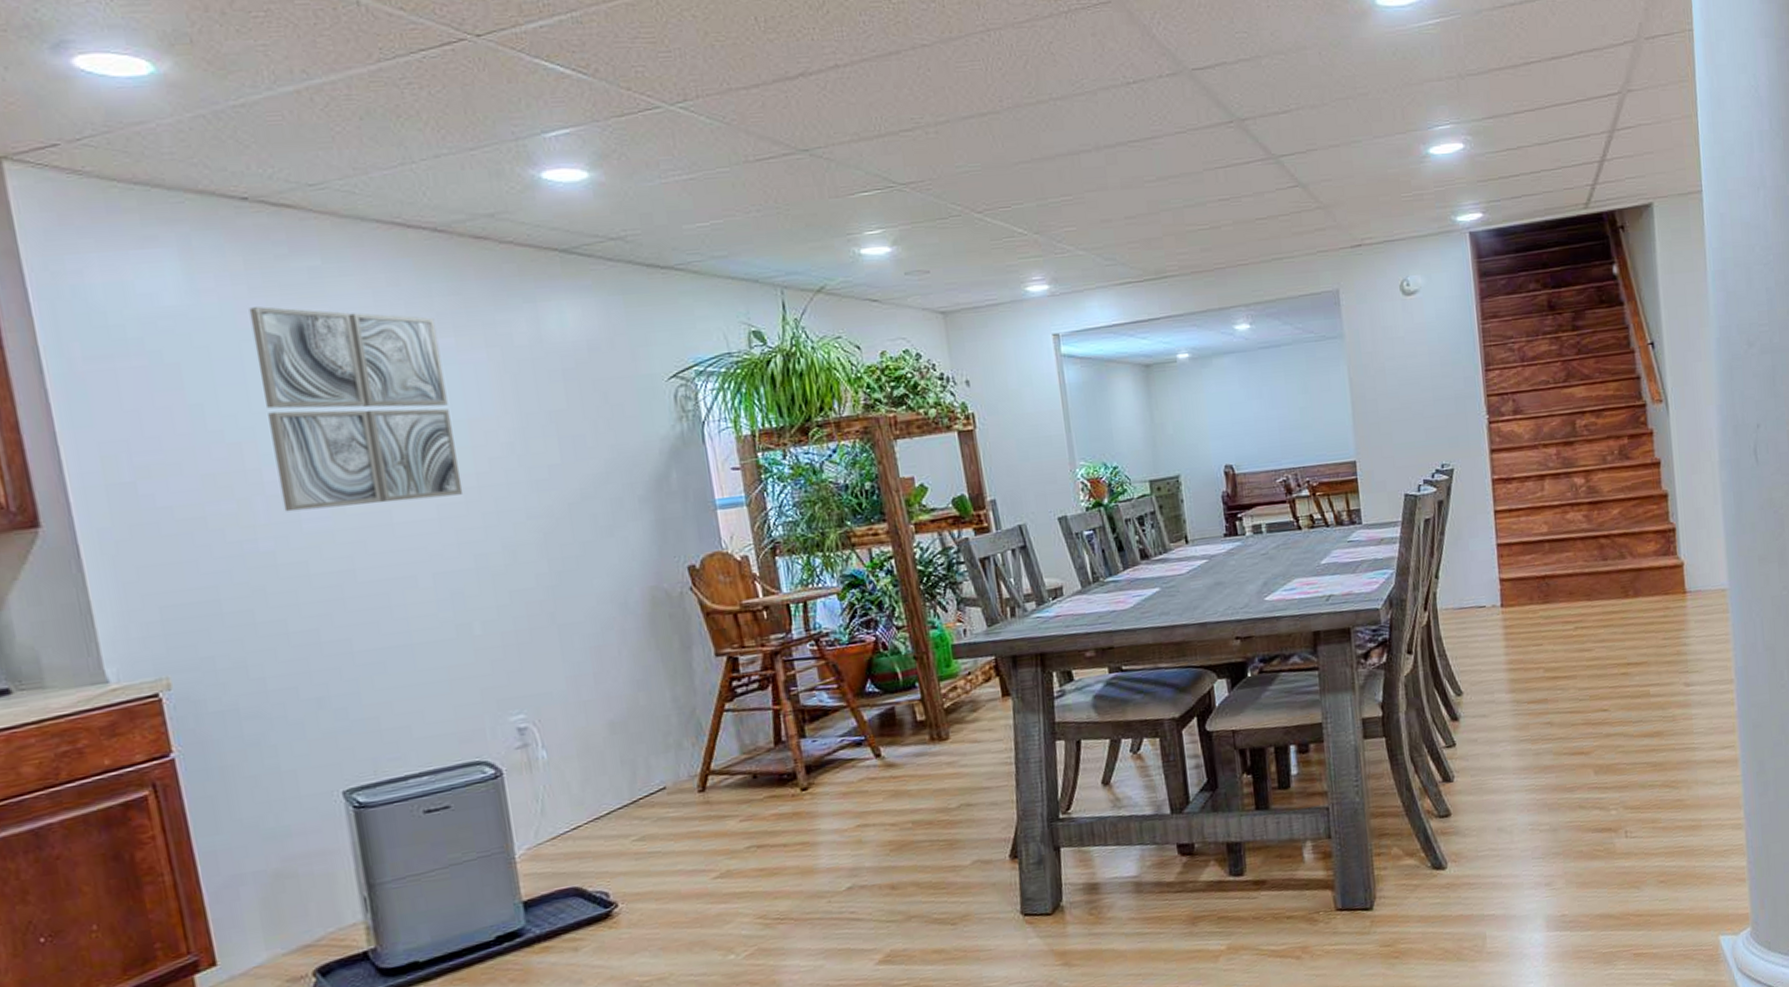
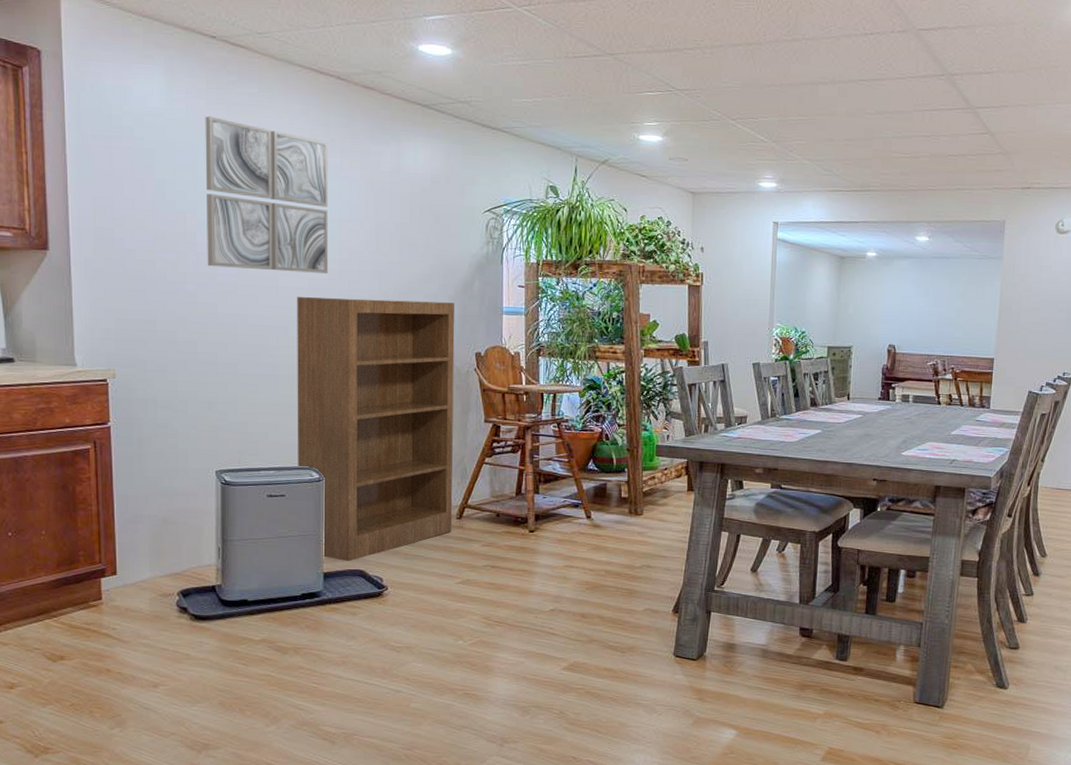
bookshelf: none [423,505,695,880] -> present [297,296,455,562]

